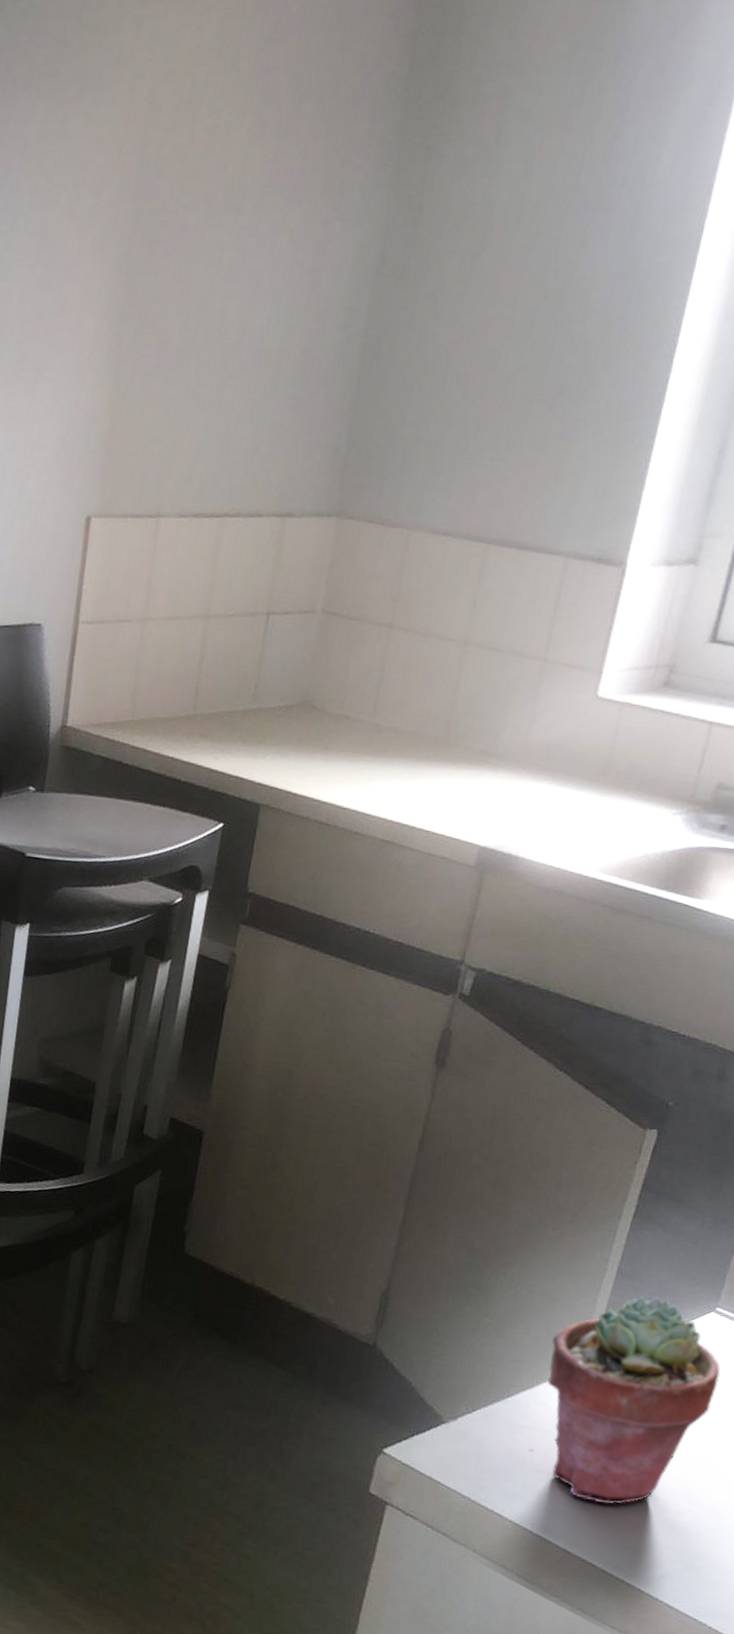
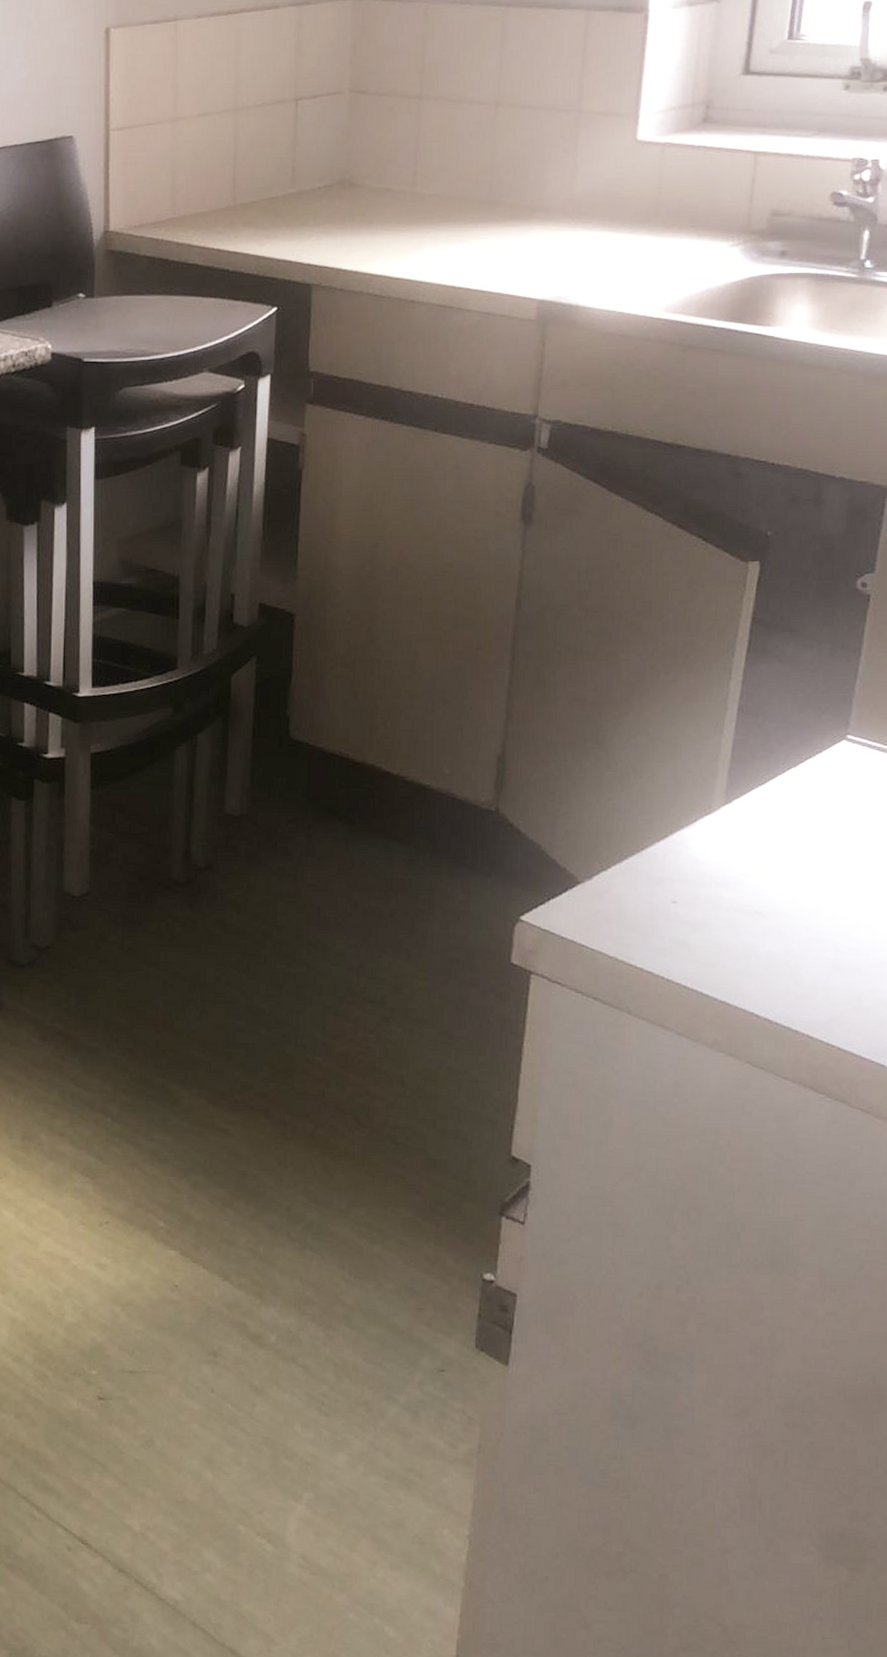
potted succulent: present [548,1296,721,1505] -> none [680,731,861,950]

